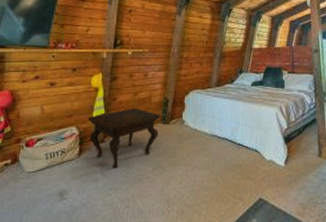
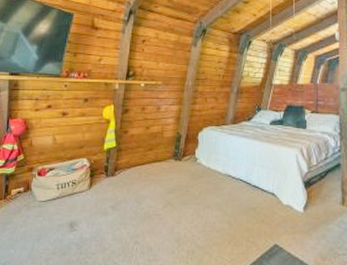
side table: present [88,108,161,169] -> none [99,142,173,203]

